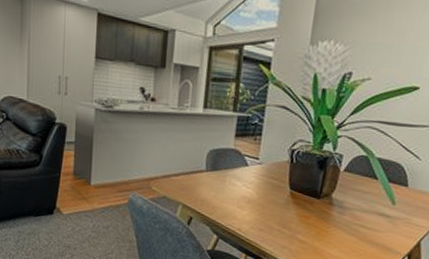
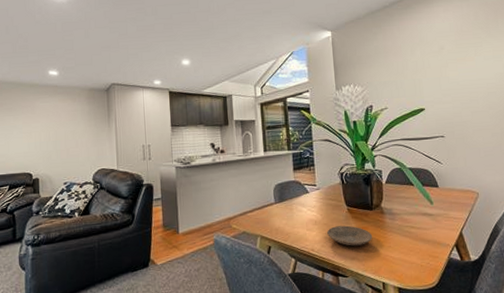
plate: none [260,209,313,235] -> present [327,225,373,246]

